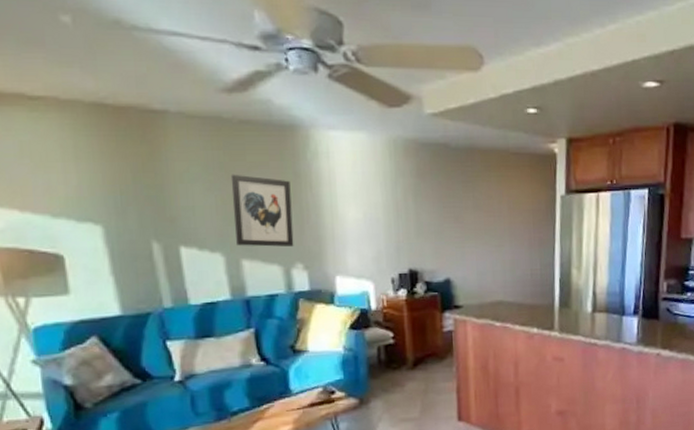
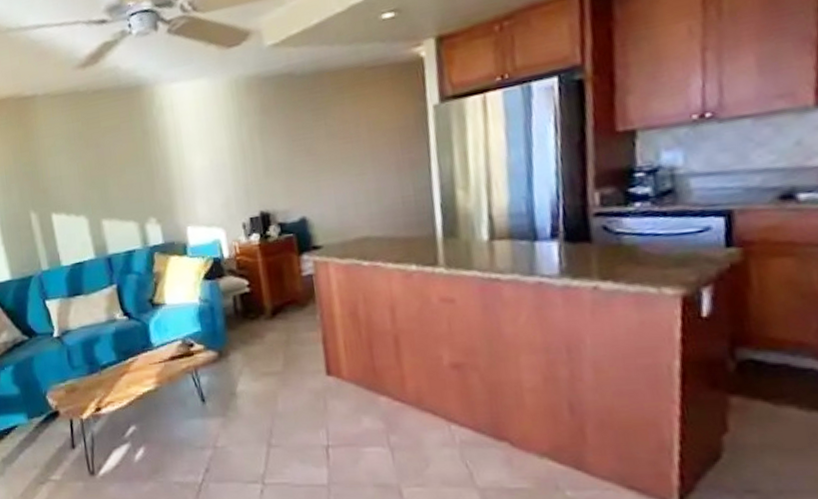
wall art: present [230,174,294,247] -> none [88,139,147,208]

